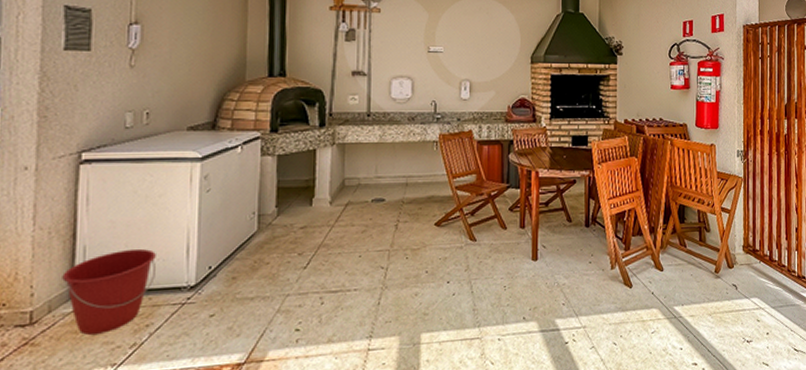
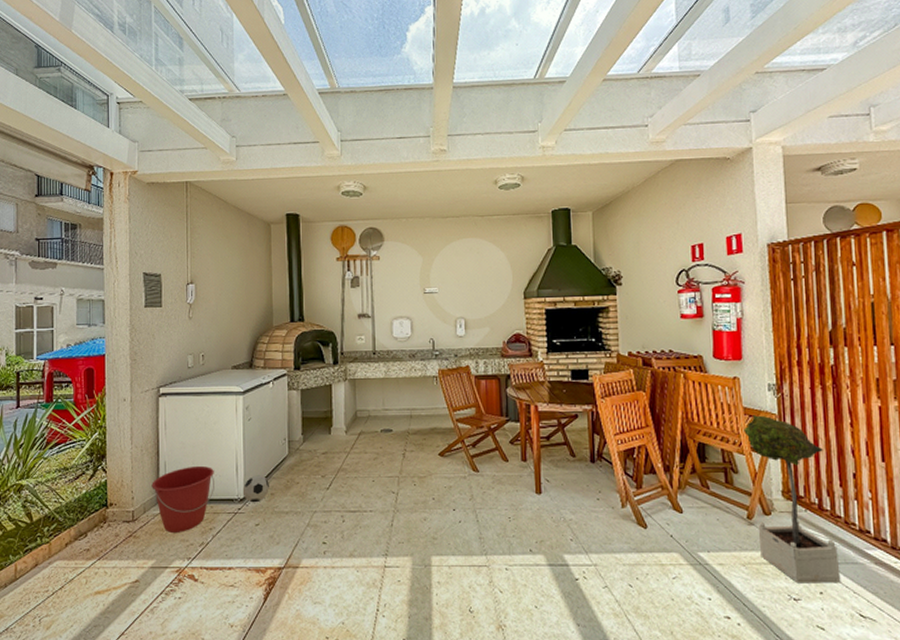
soccer ball: none [194,256,232,290] -> present [242,475,270,503]
potted tree: none [716,178,782,327] -> present [744,415,841,584]

